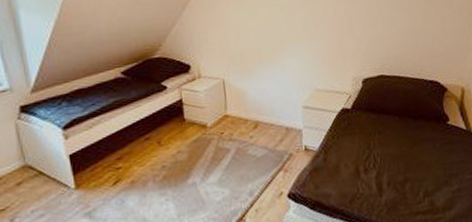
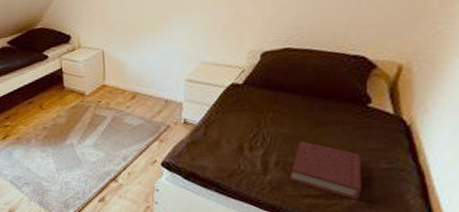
hardback book: none [400,159,457,212] -> present [289,141,362,200]

